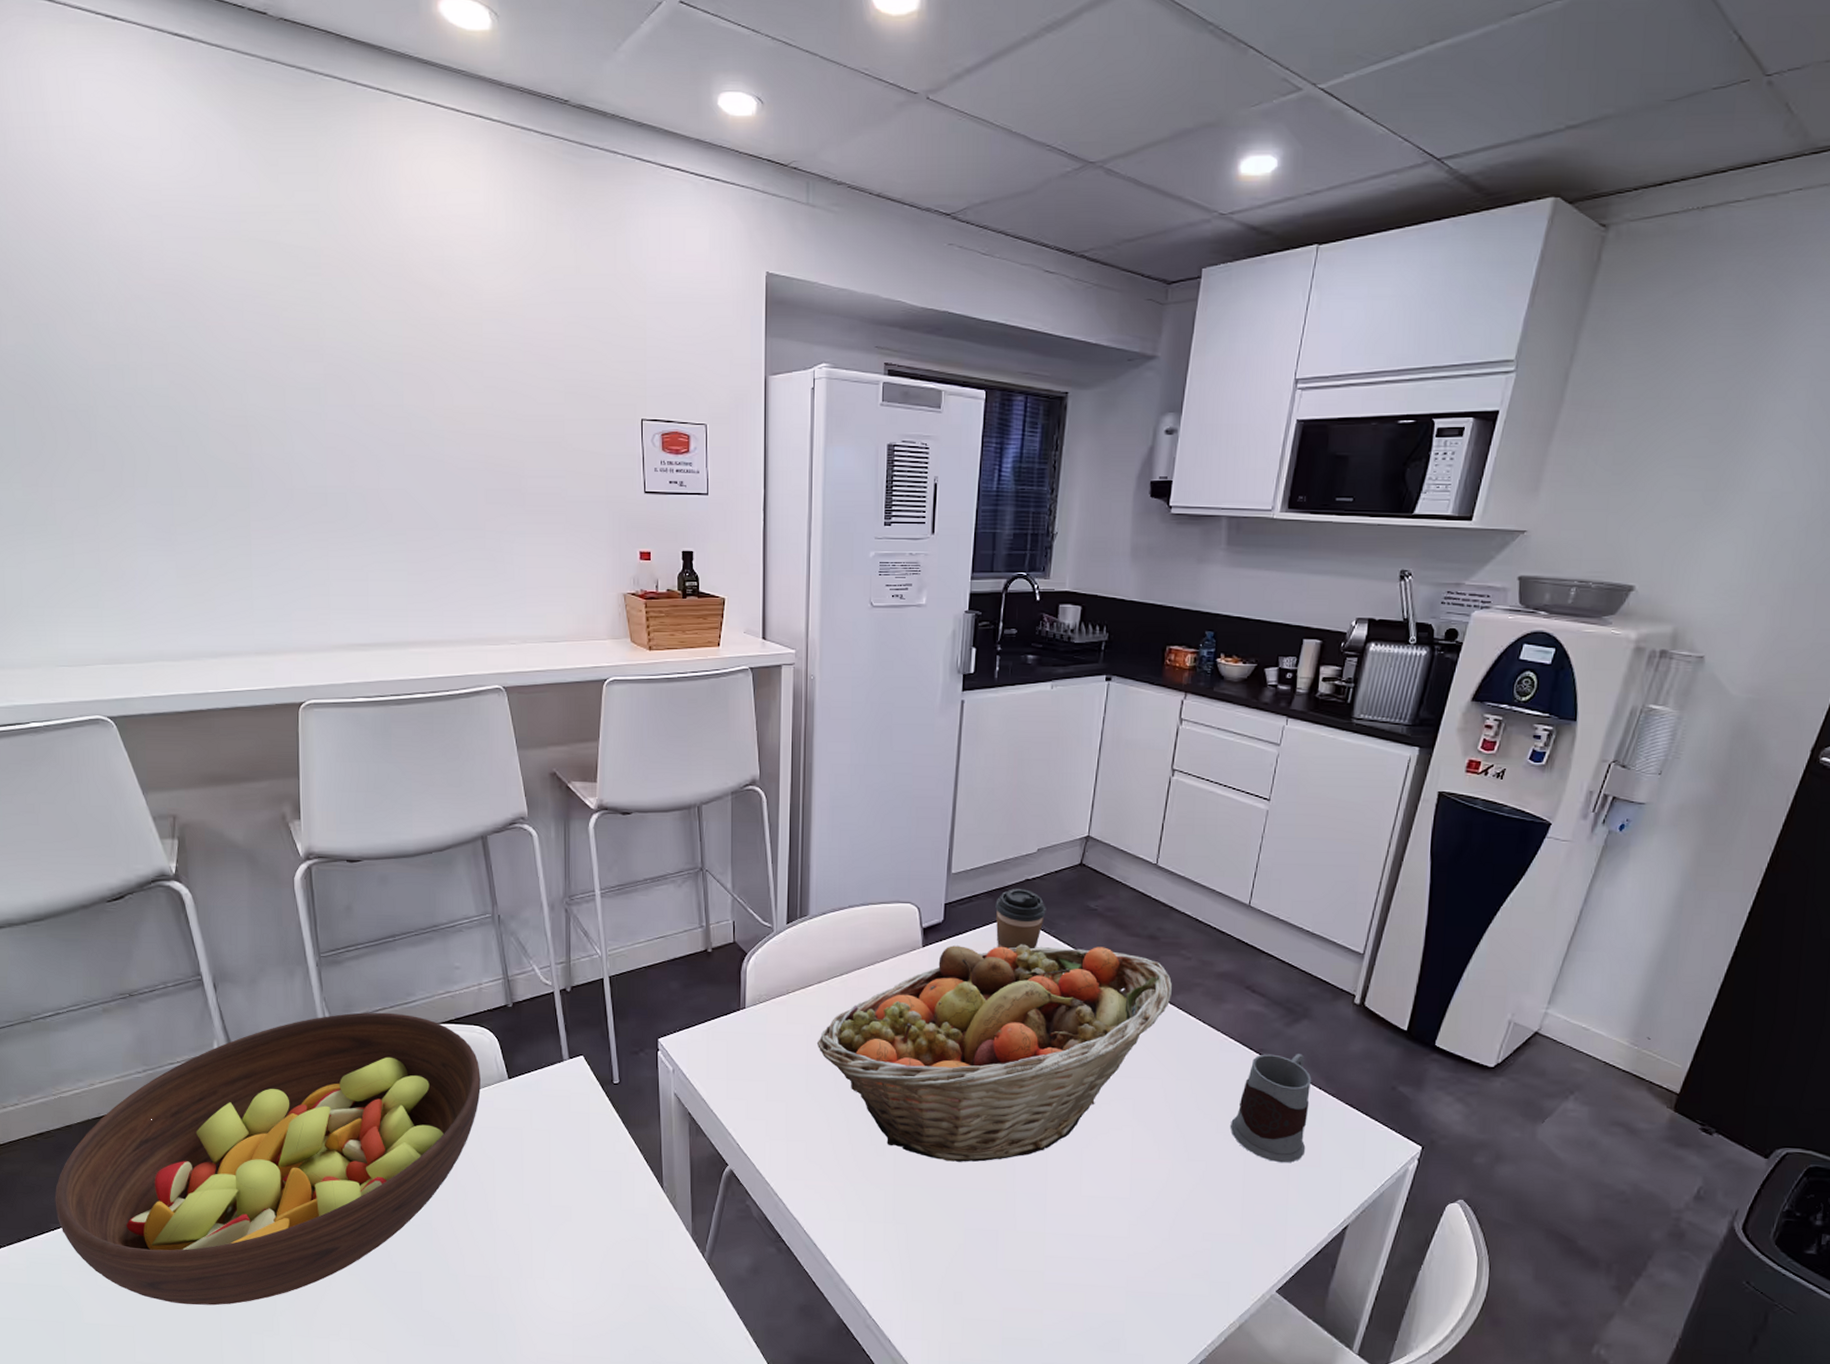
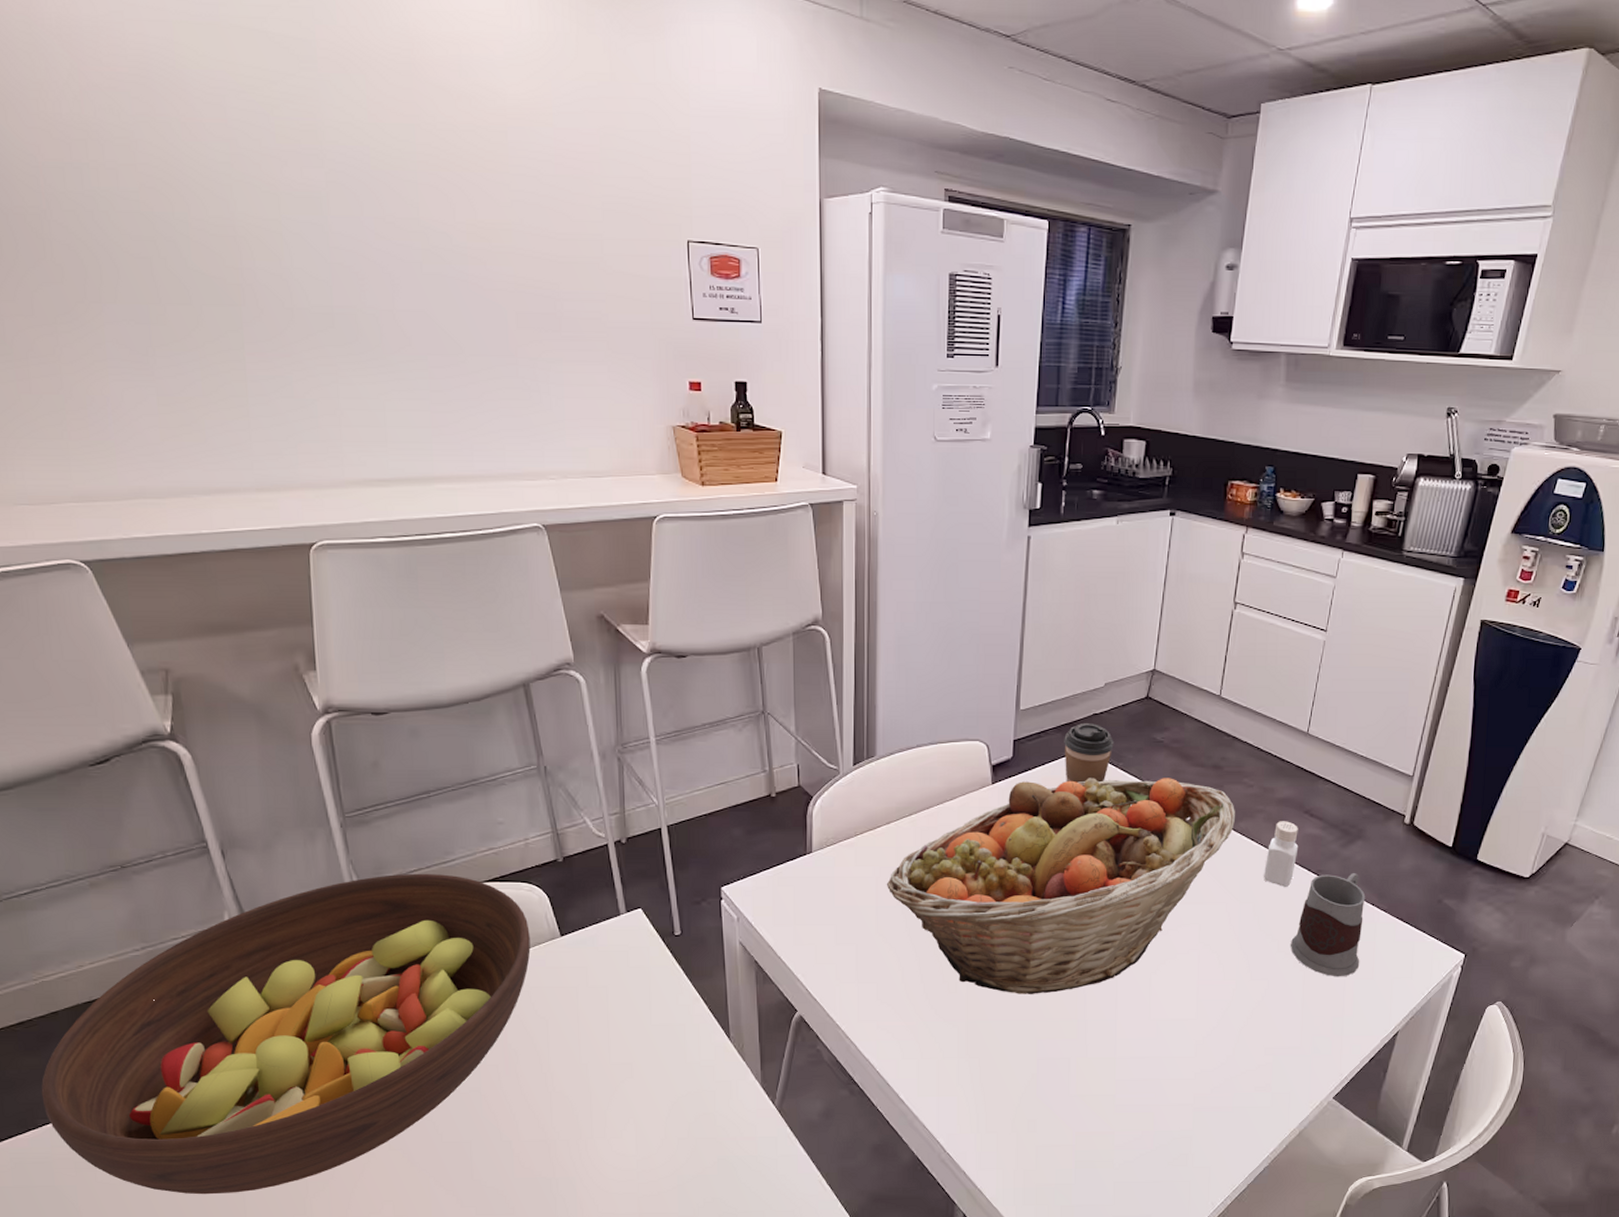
pepper shaker: none [1201,996,1240,1066] -> present [1263,821,1299,888]

